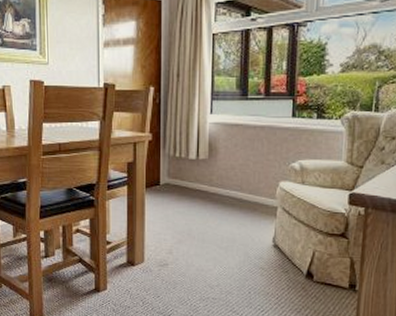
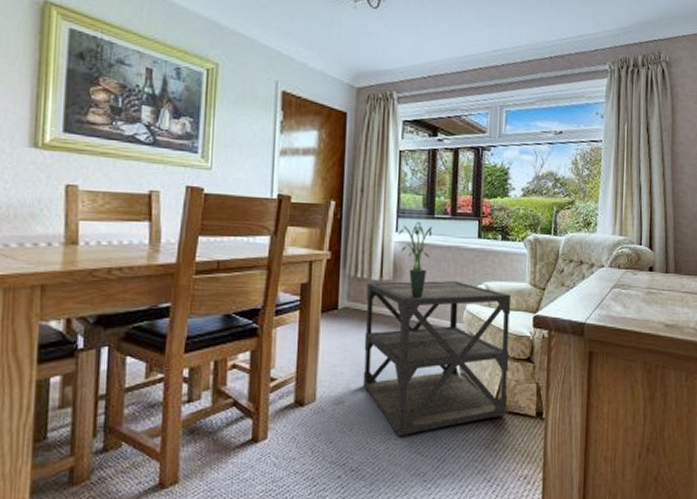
side table: none [183,159,326,296] -> present [362,281,512,435]
potted plant: none [212,103,246,175] -> present [397,222,433,298]

